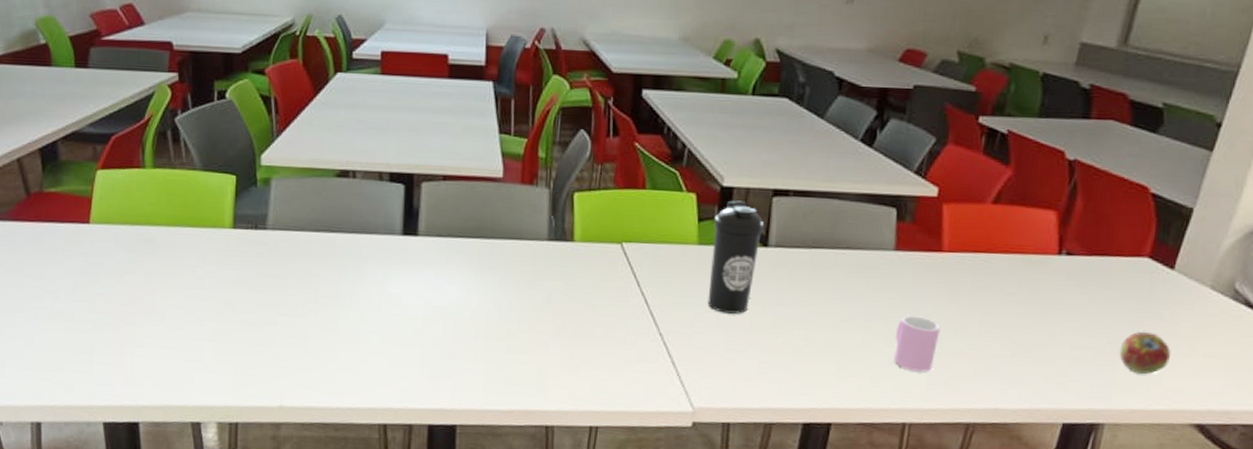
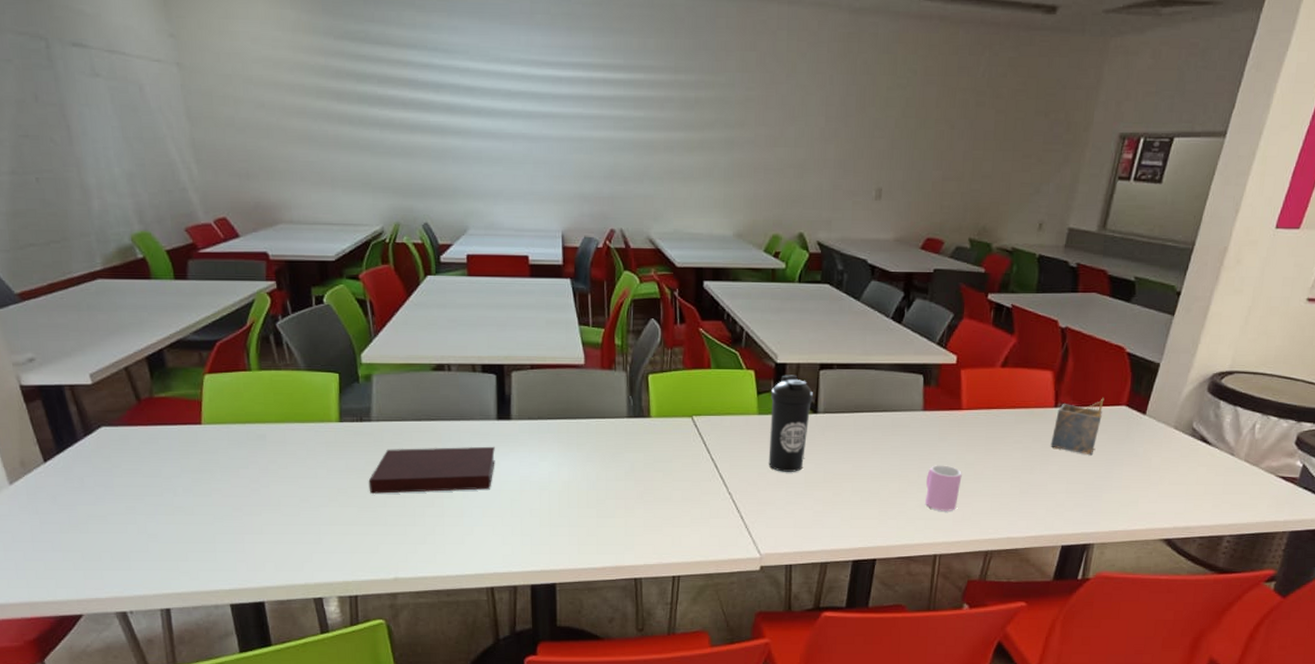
notebook: none [259,261,398,313] -> present [368,446,495,494]
napkin holder: none [1051,245,1121,316] -> present [1050,397,1104,456]
fruit: present [1119,332,1170,374] -> none [1104,467,1144,501]

